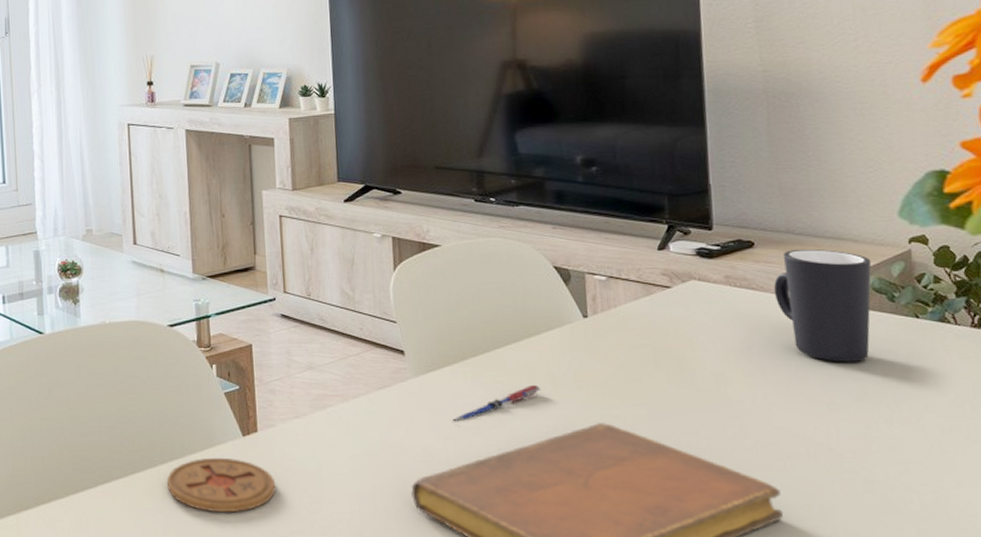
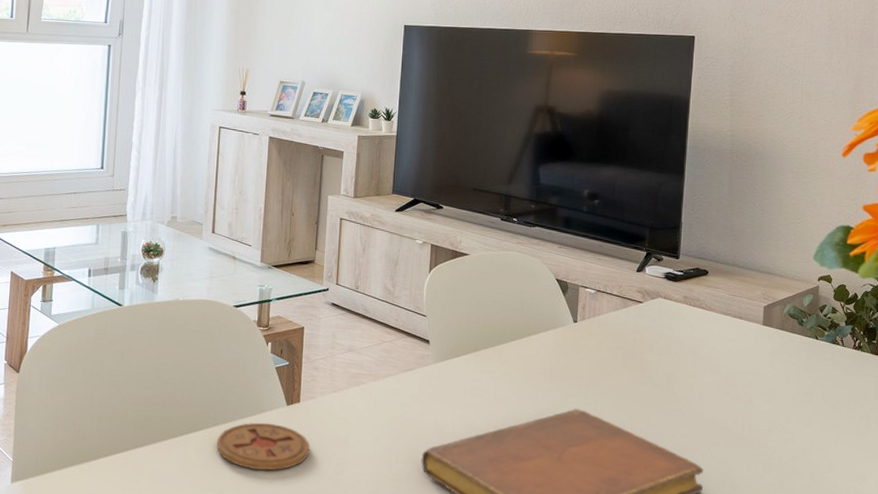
pen: present [453,384,541,422] -> none [462,374,534,402]
mug: present [773,248,872,362] -> none [718,279,790,371]

